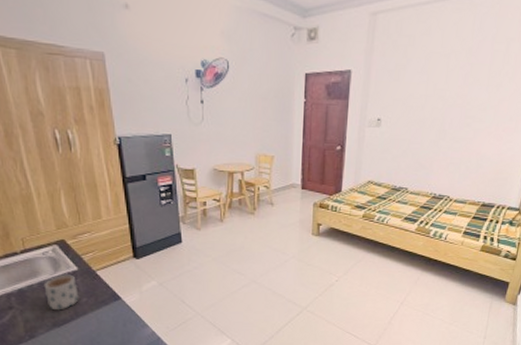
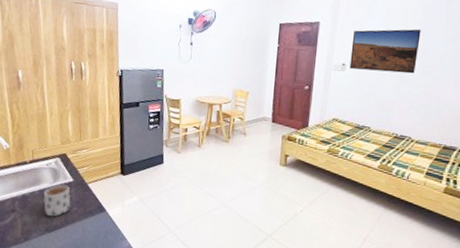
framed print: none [385,75,463,127] -> present [349,29,421,74]

